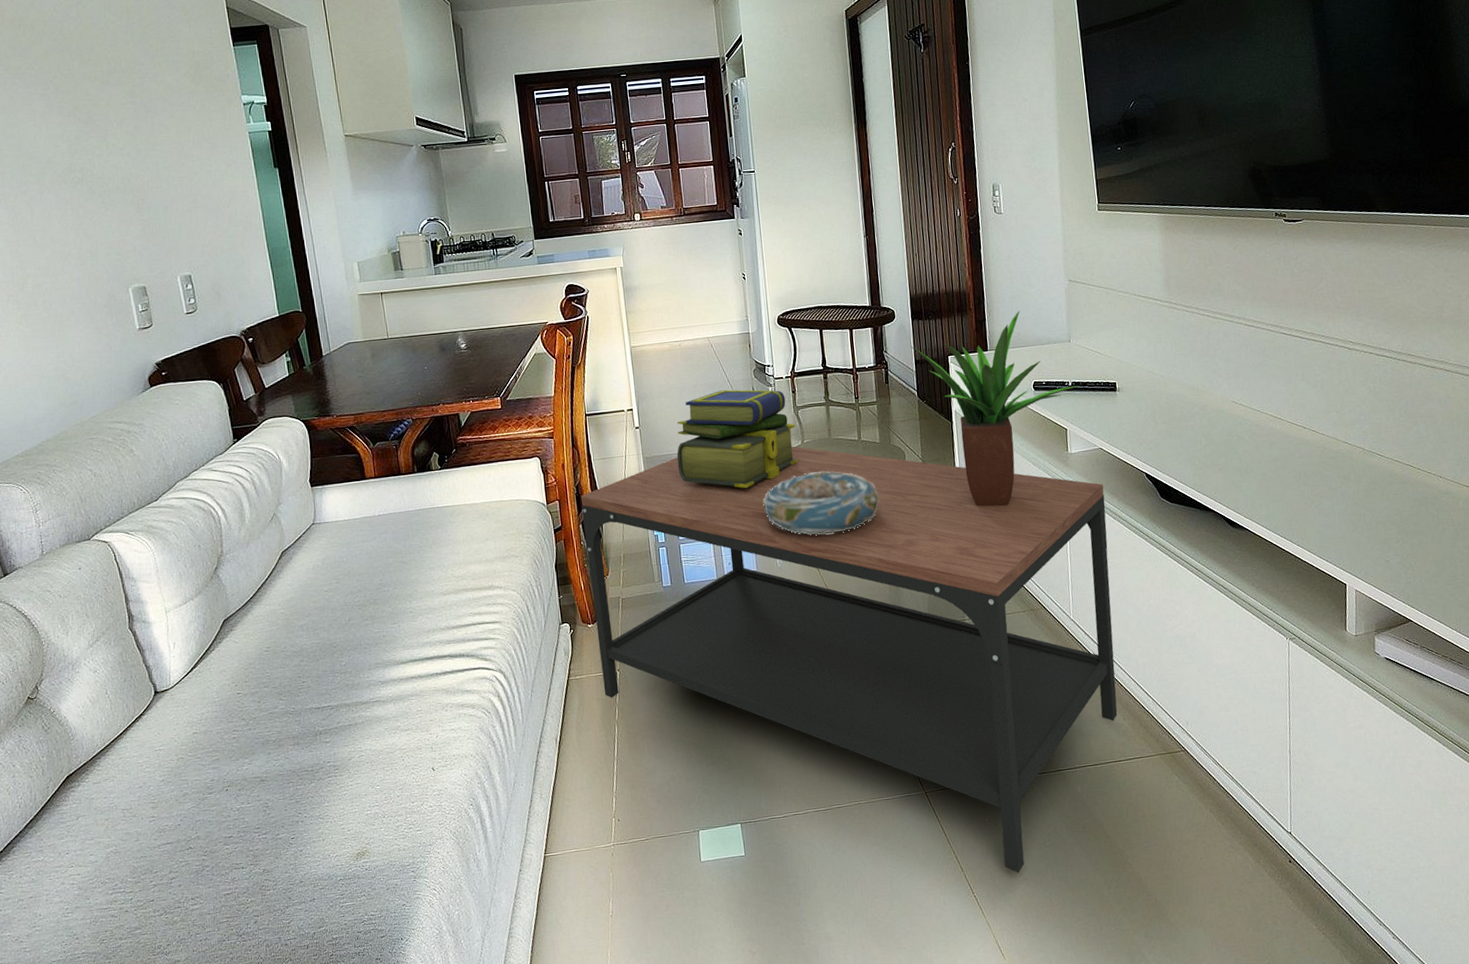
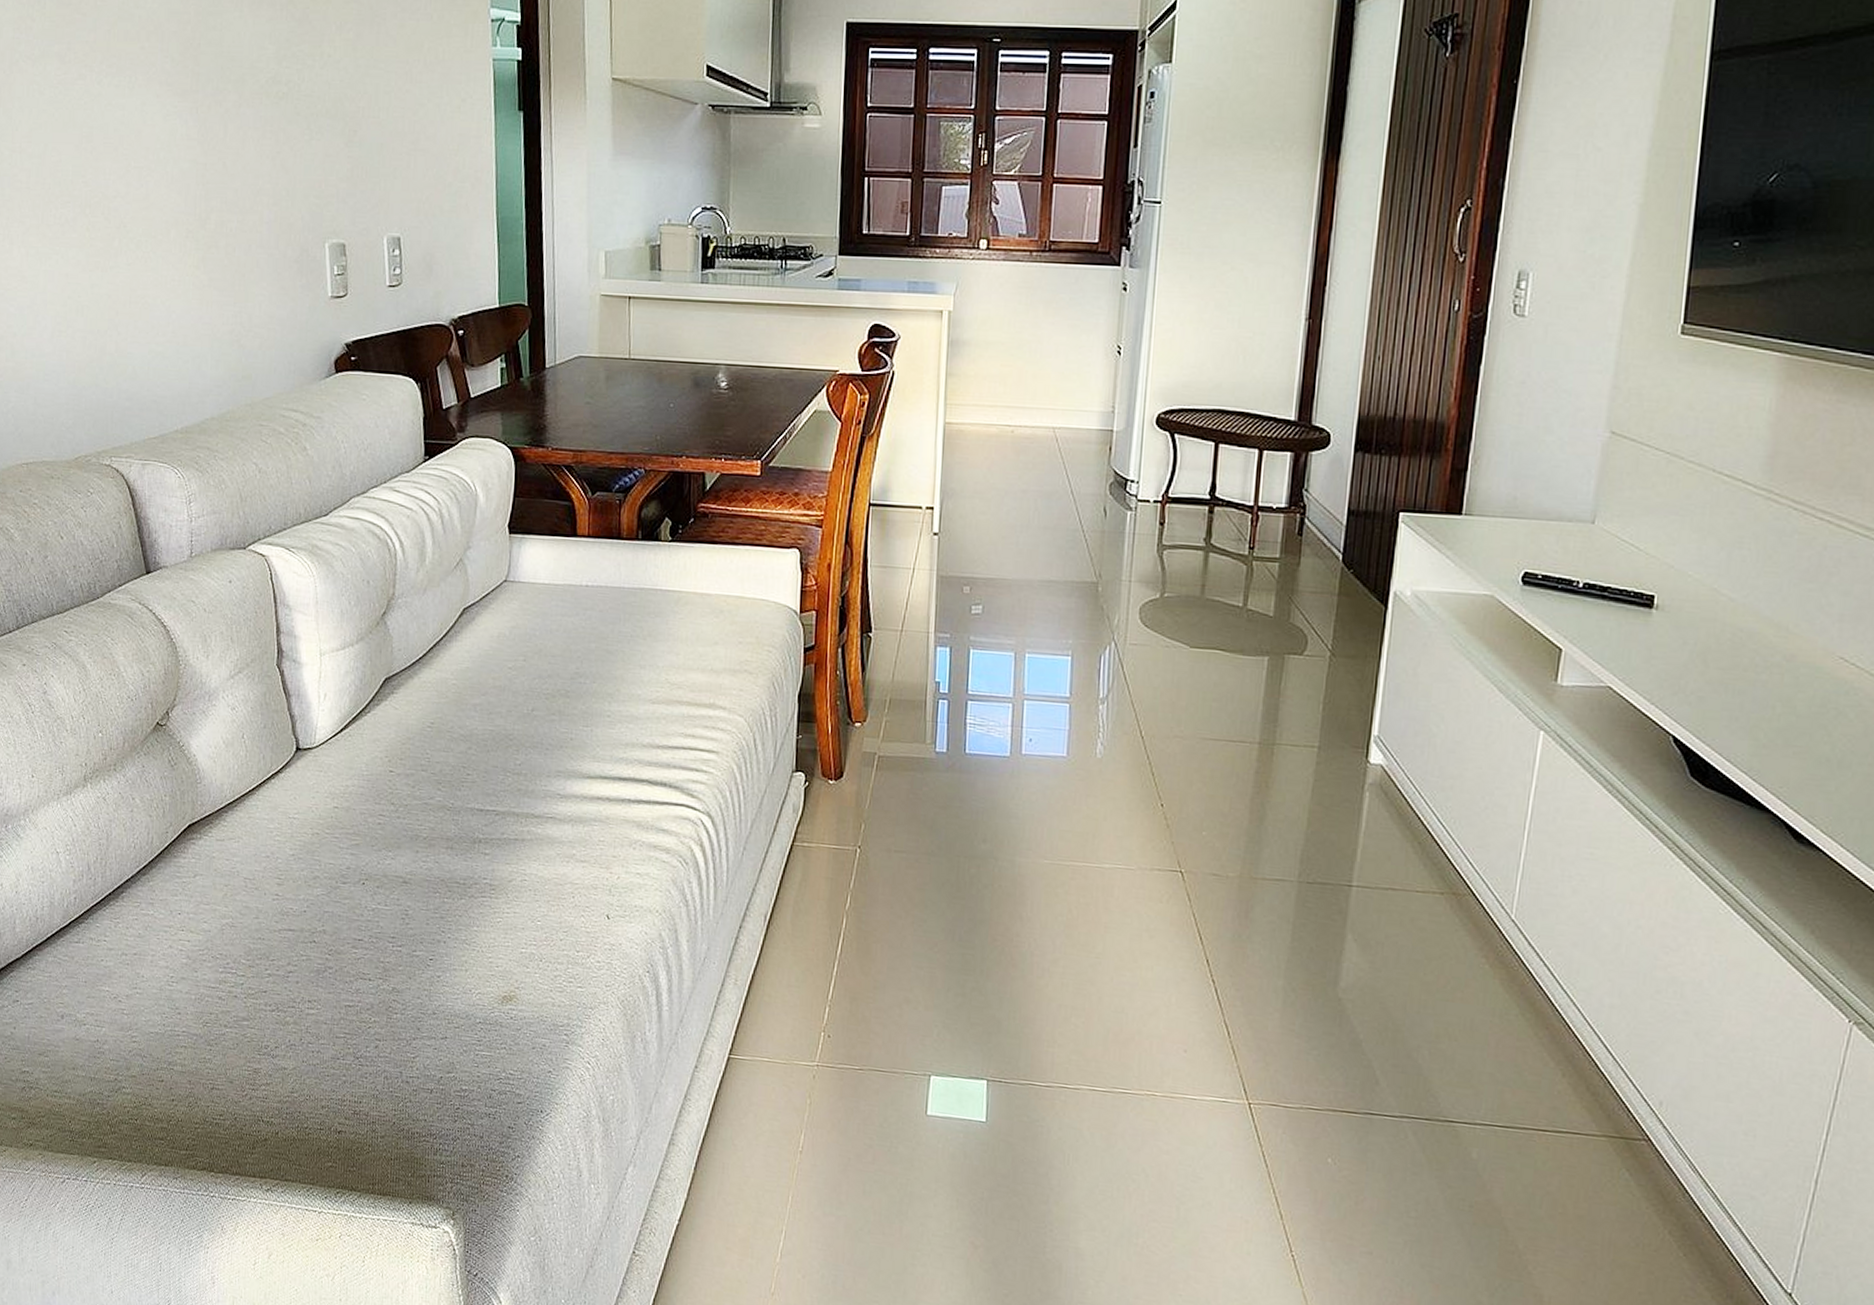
coffee table: present [580,446,1118,873] -> none [836,583,1602,1242]
stack of books: present [676,389,798,488] -> none [982,503,1155,643]
decorative bowl: present [763,471,879,535] -> none [1090,639,1259,731]
potted plant: present [911,310,1078,507] -> none [1345,464,1593,742]

